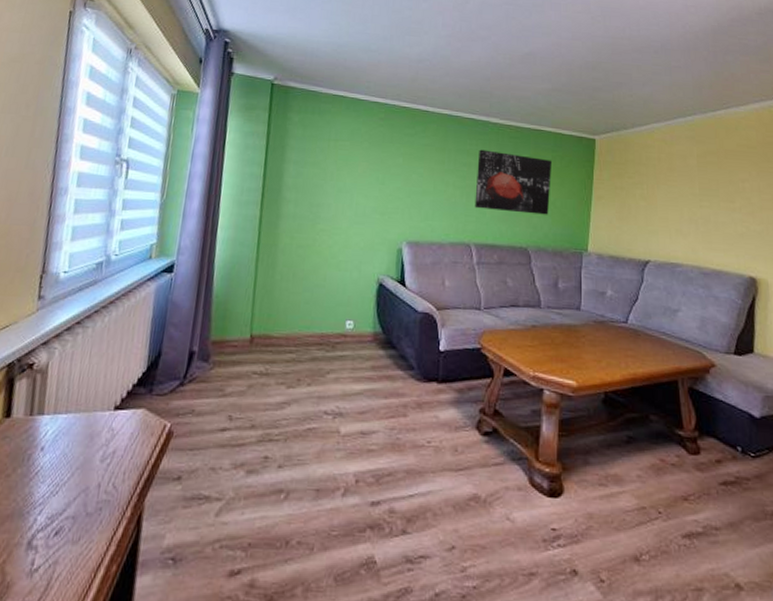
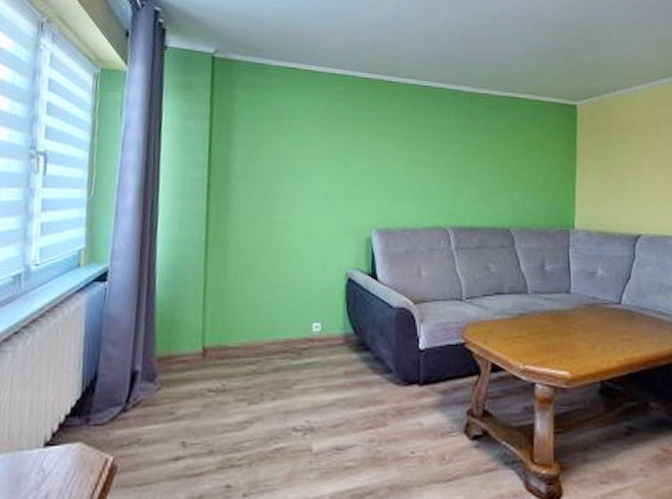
wall art: present [474,149,551,215] -> none [449,122,532,191]

